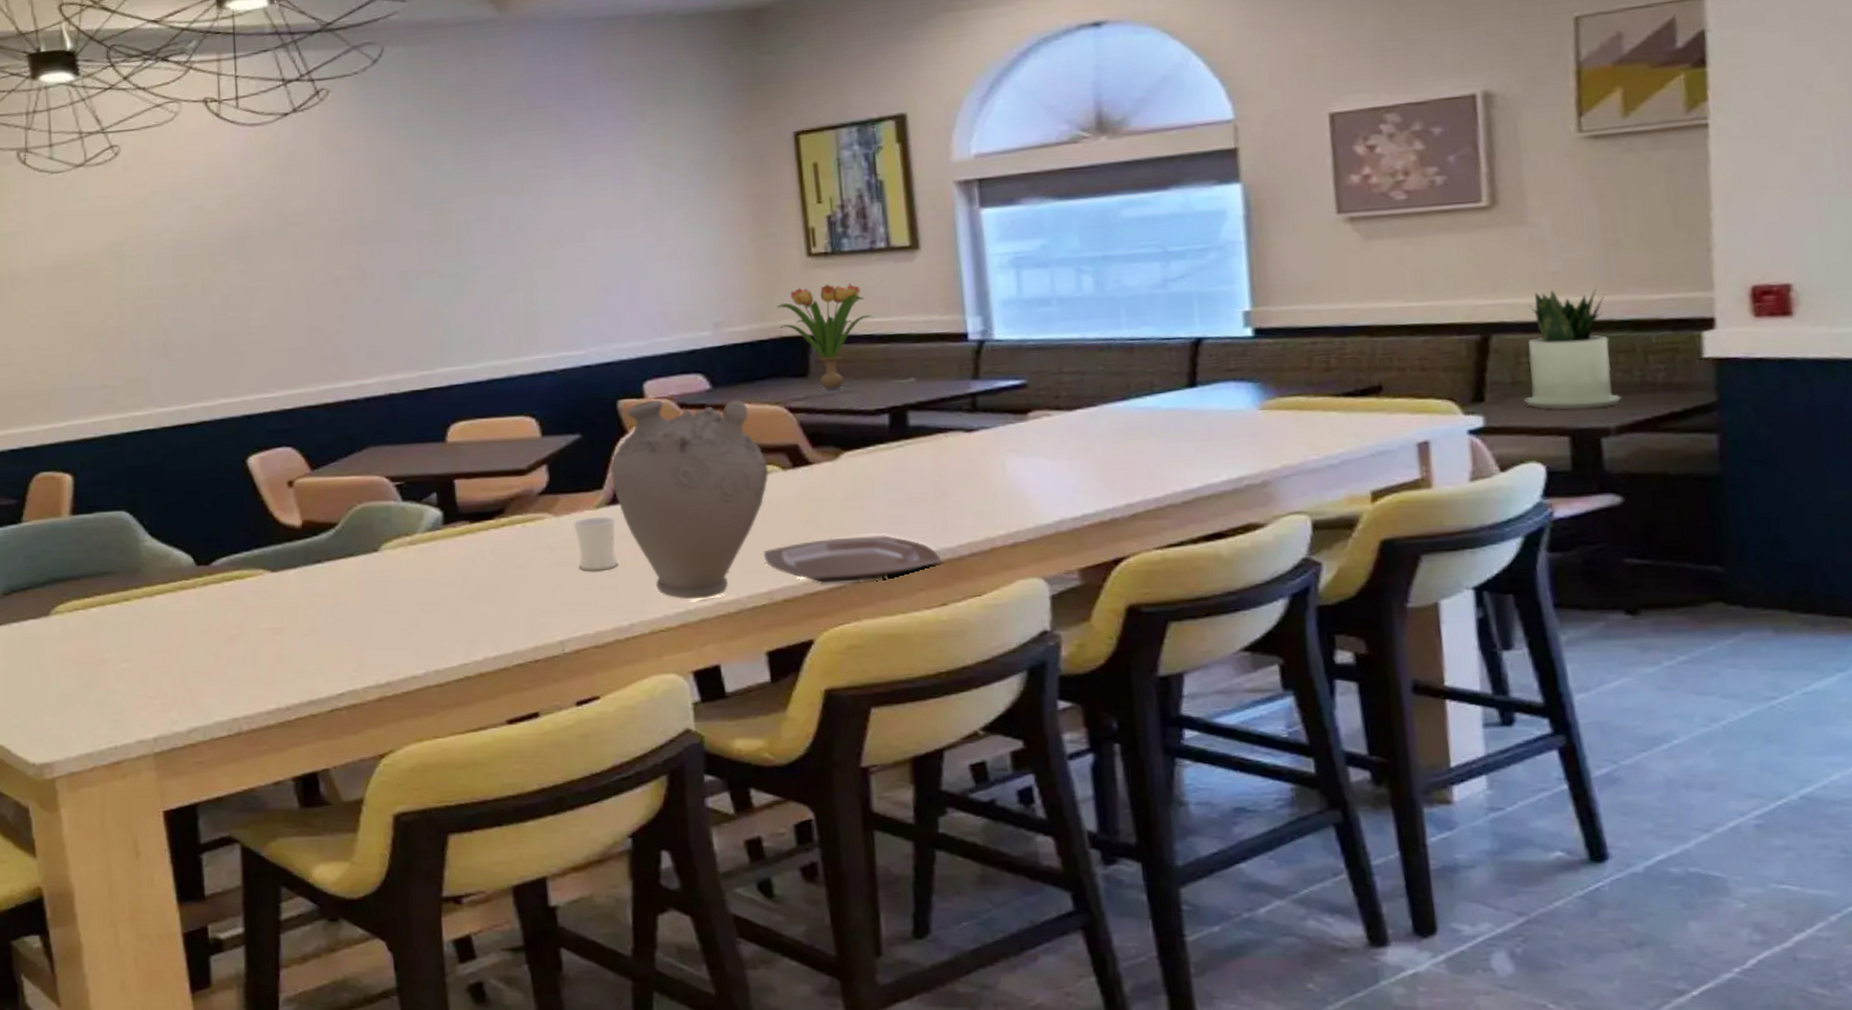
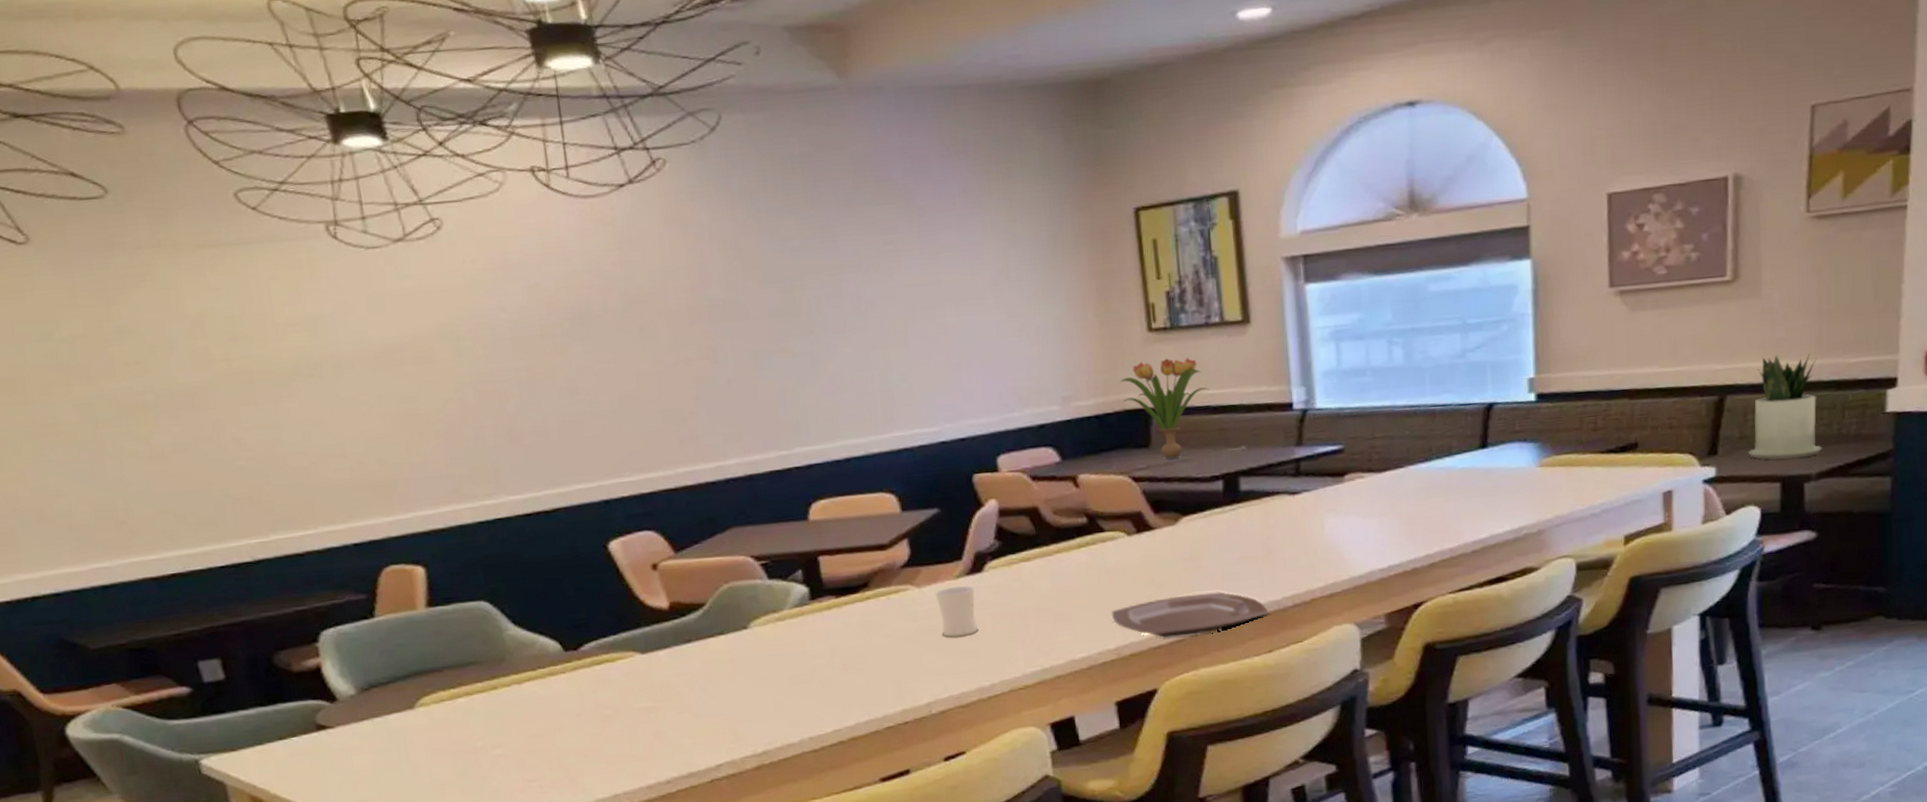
vase: present [610,399,769,600] -> none [968,470,1115,659]

